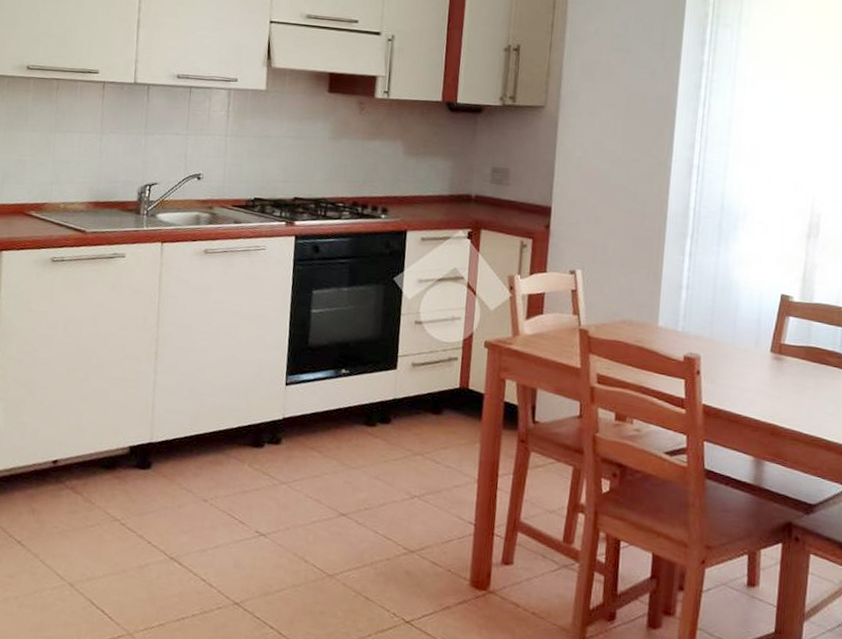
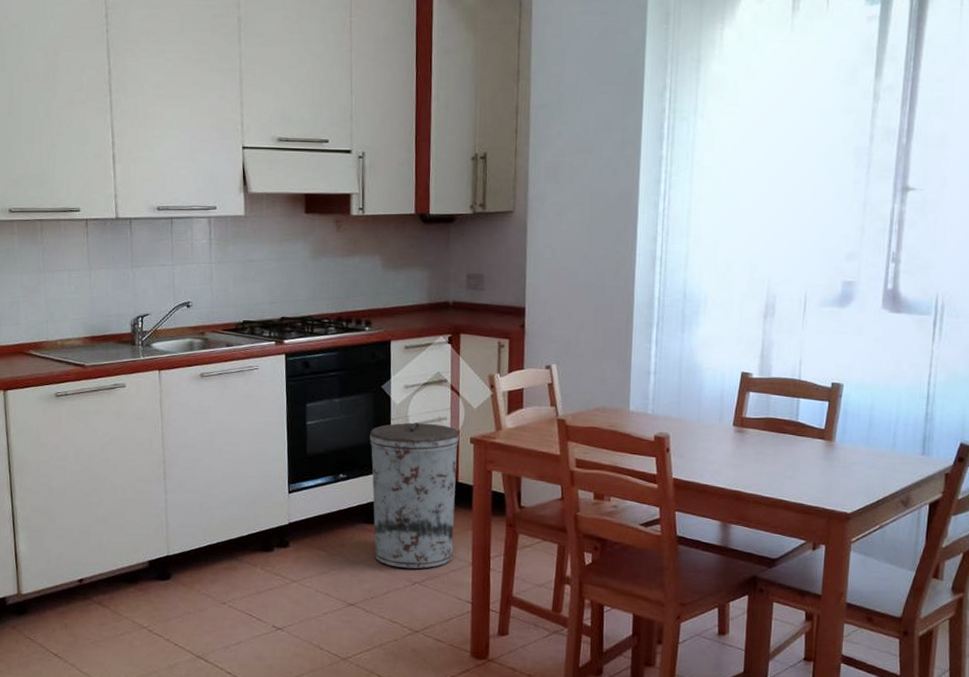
trash can: none [372,319,473,482] -> present [369,422,459,569]

